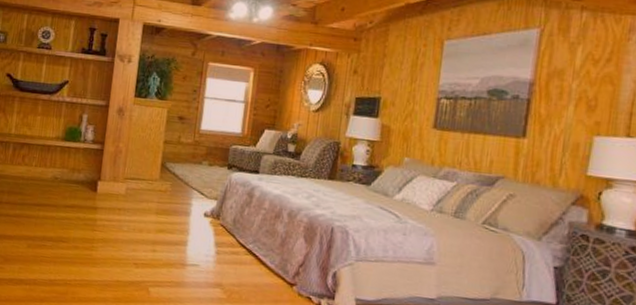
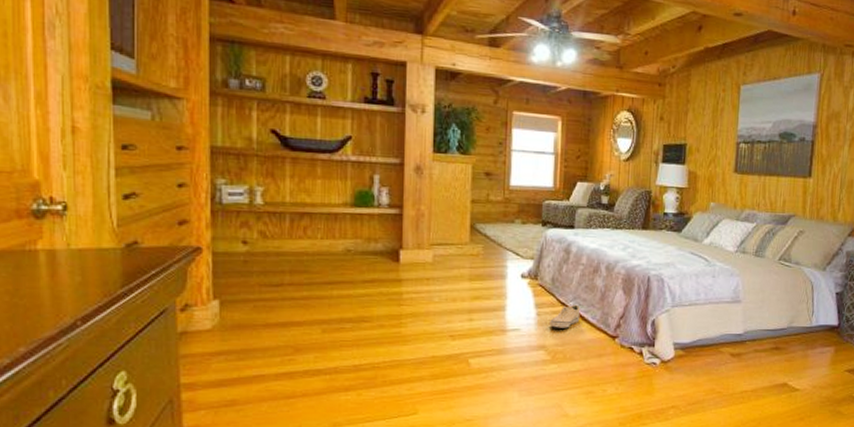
shoe: none [228,247,260,270] -> present [550,304,581,328]

